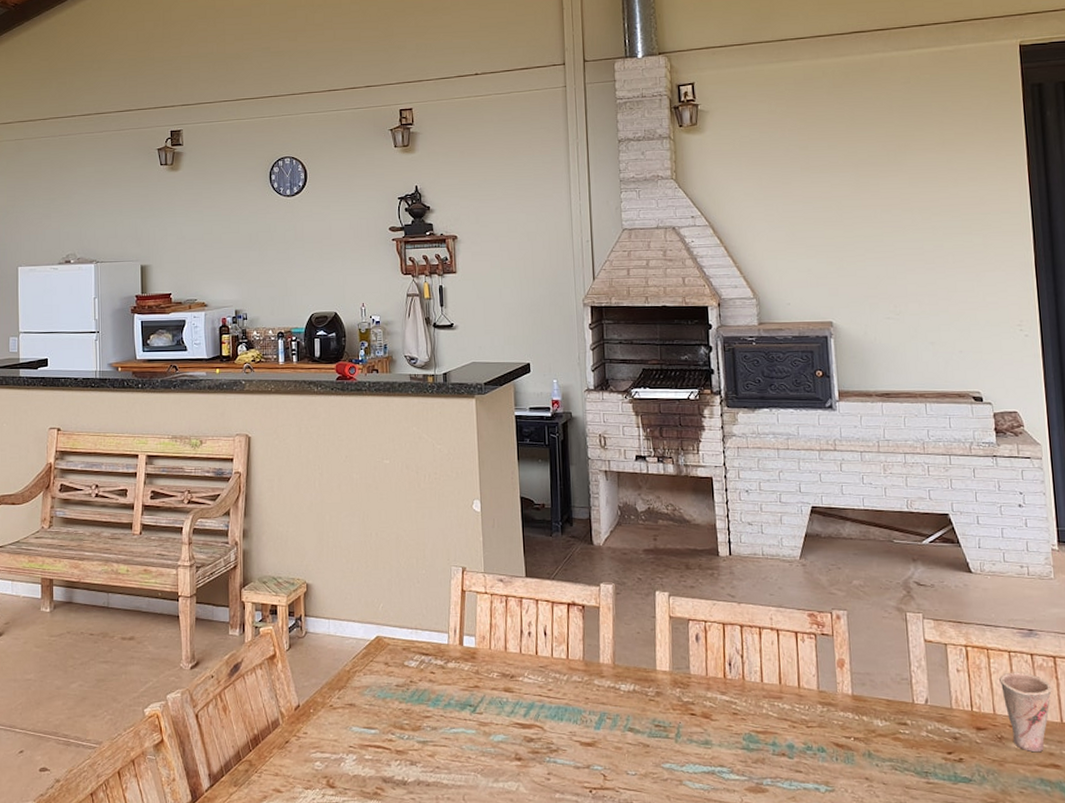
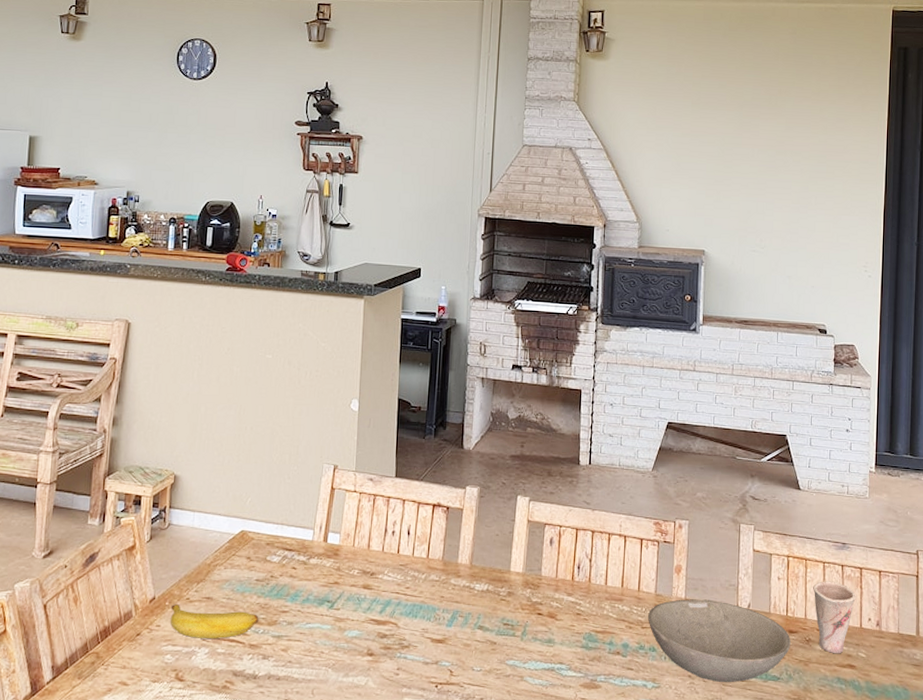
banana: none [315,710,403,745] -> present [170,603,259,638]
bowl: none [812,695,981,786] -> present [648,599,791,683]

